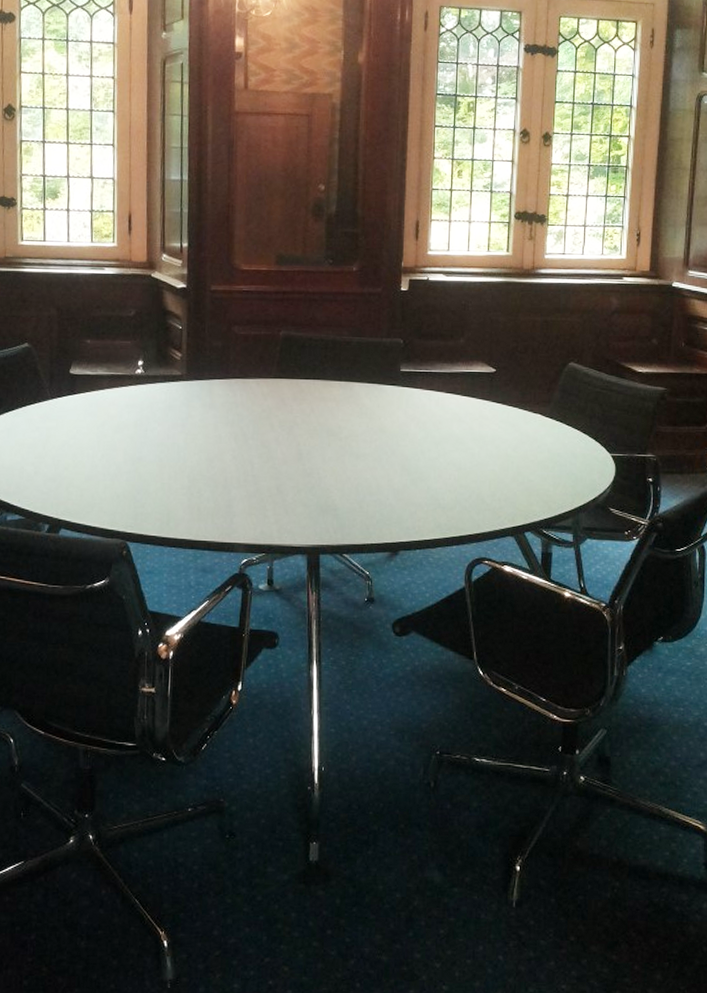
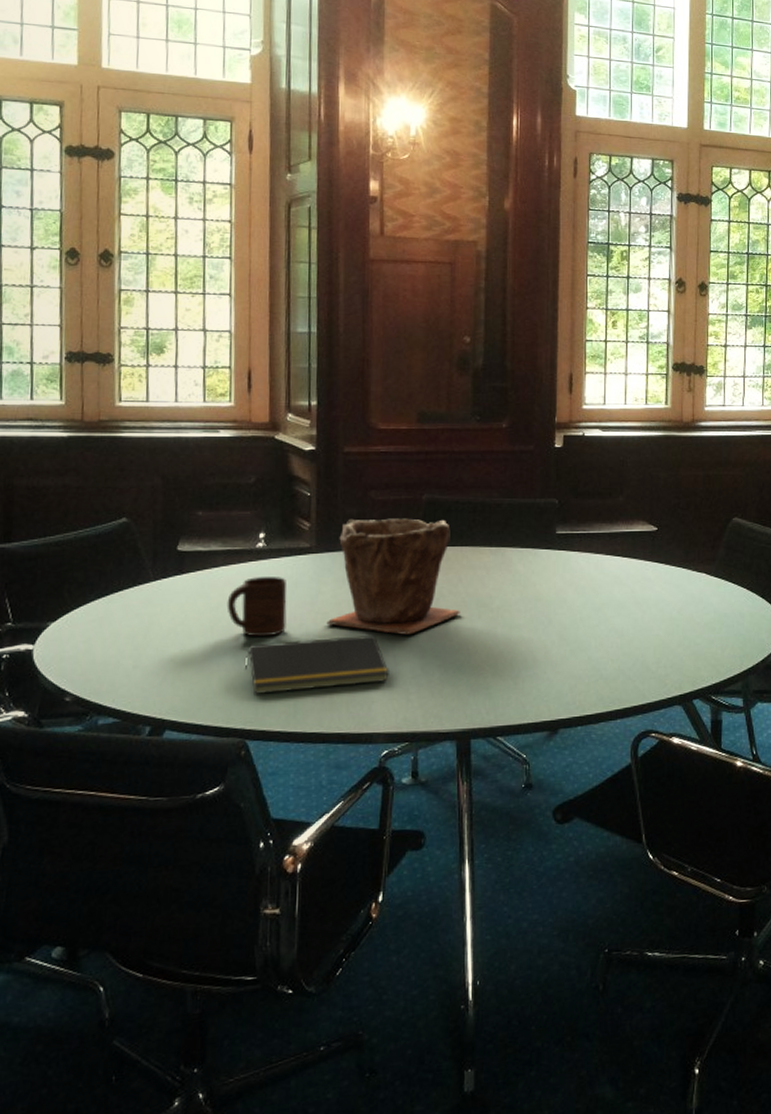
cup: none [111,400,162,453] -> present [227,577,287,637]
notepad: none [127,456,249,503] -> present [245,636,389,694]
plant pot: none [195,351,312,458] -> present [326,518,460,635]

